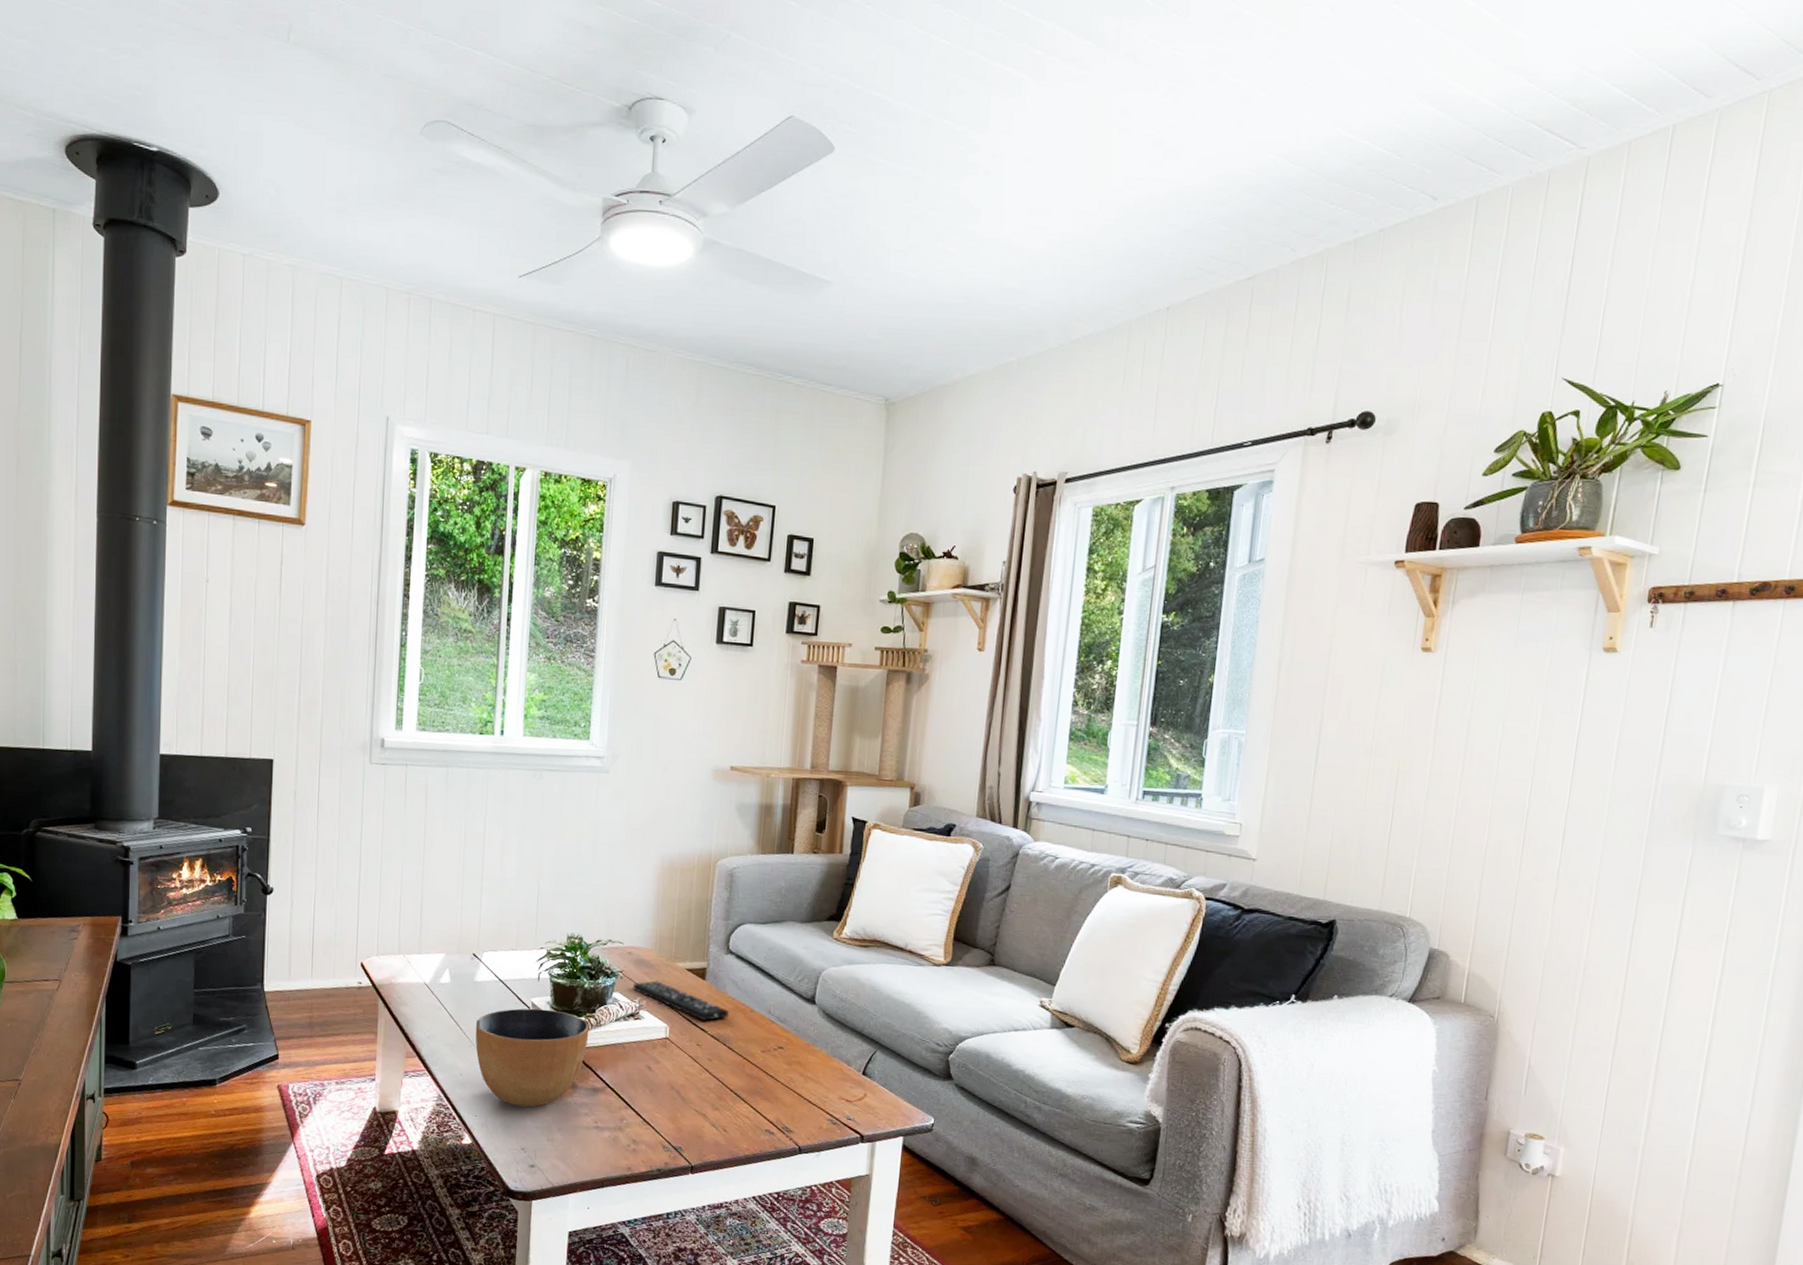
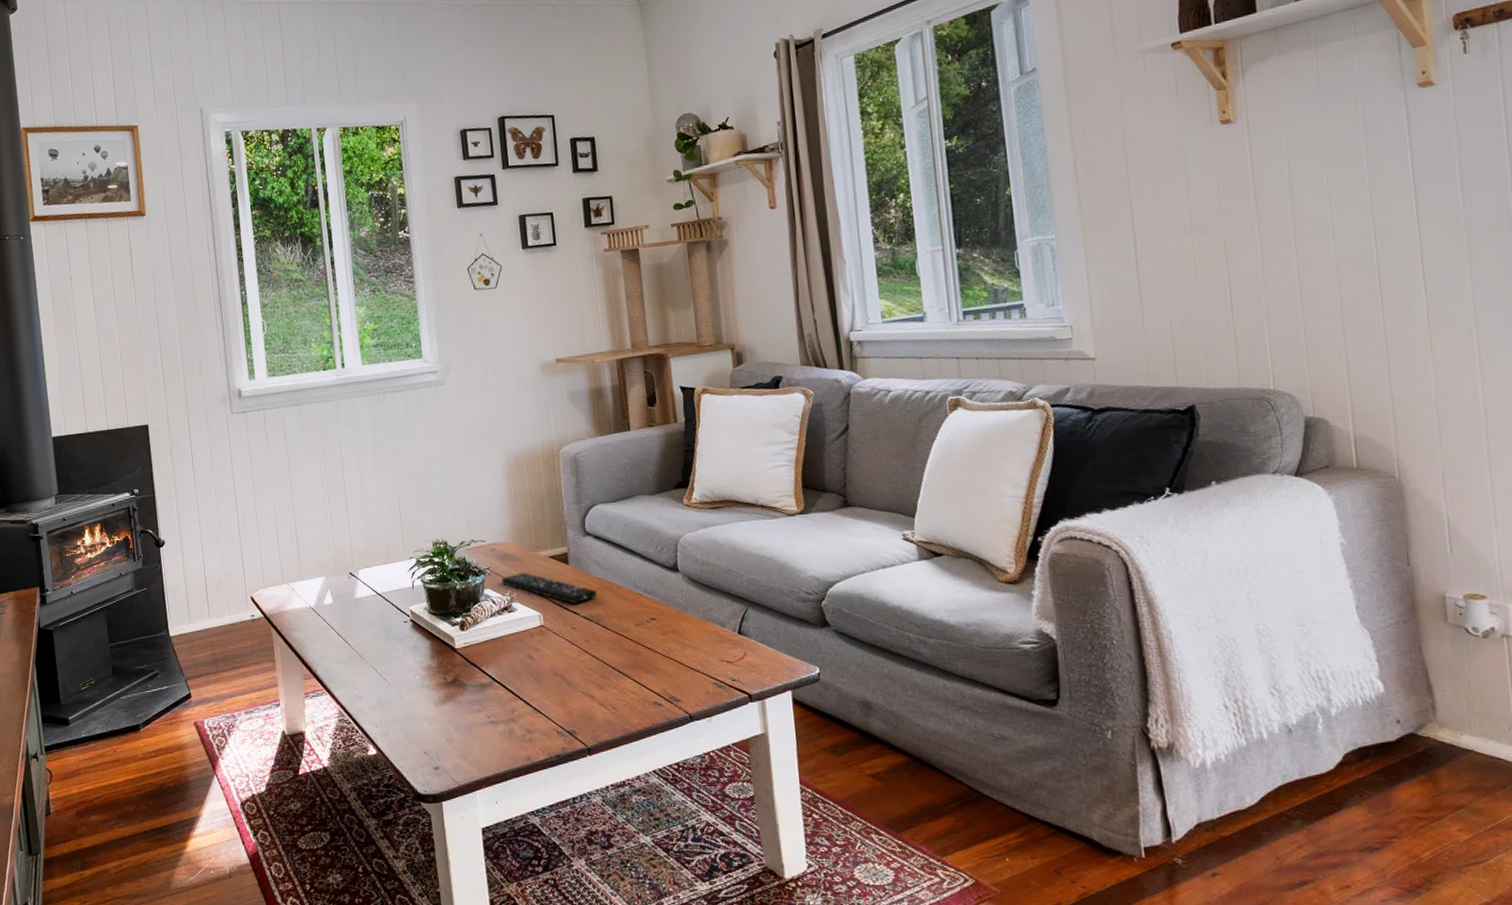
bowl: present [475,1008,590,1108] -> none [362,614,469,712]

